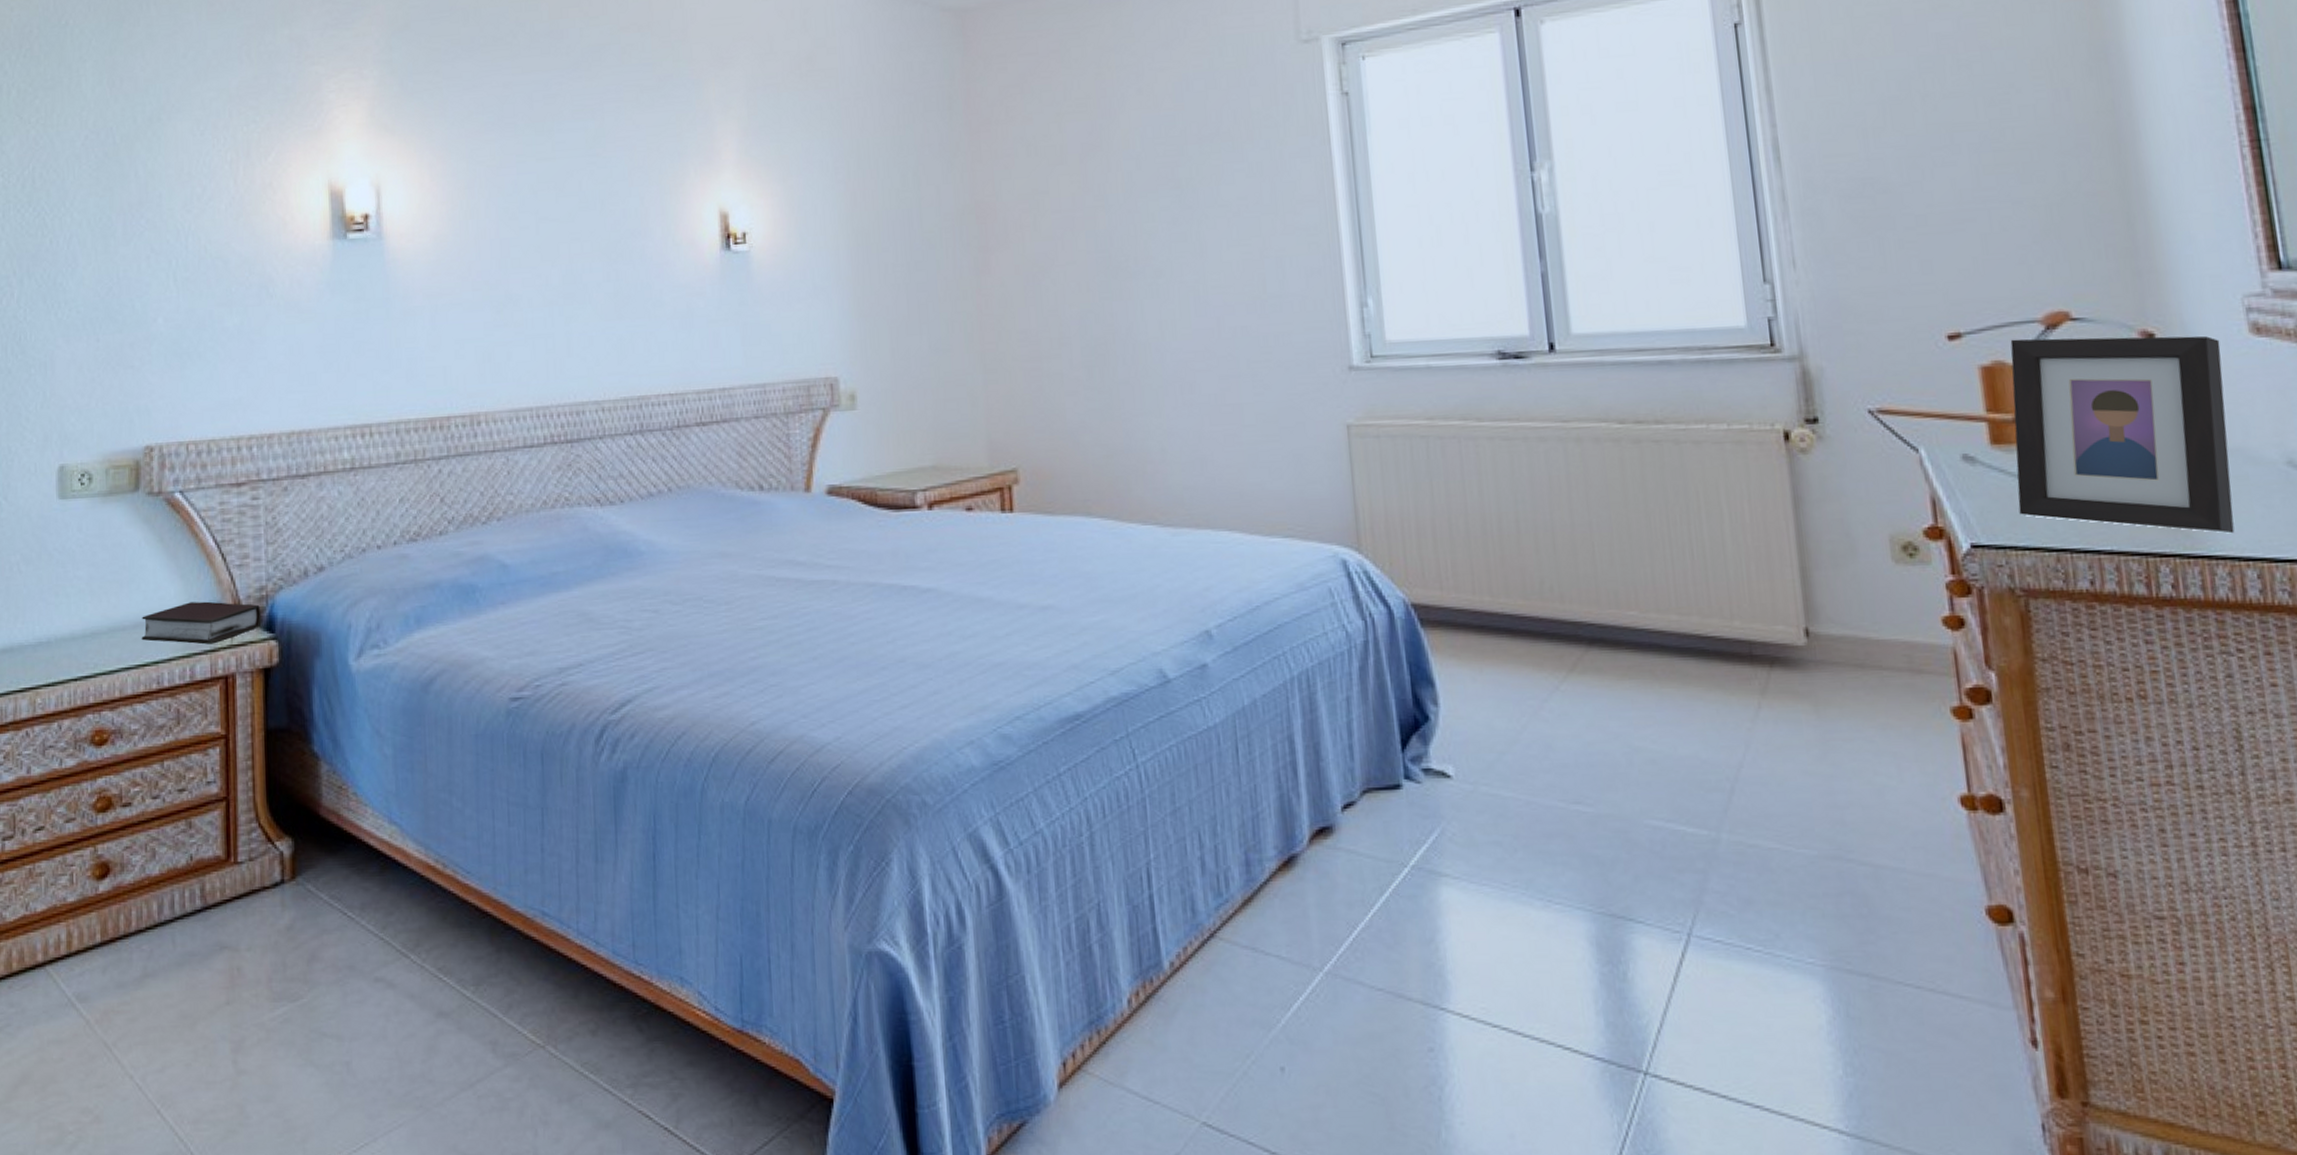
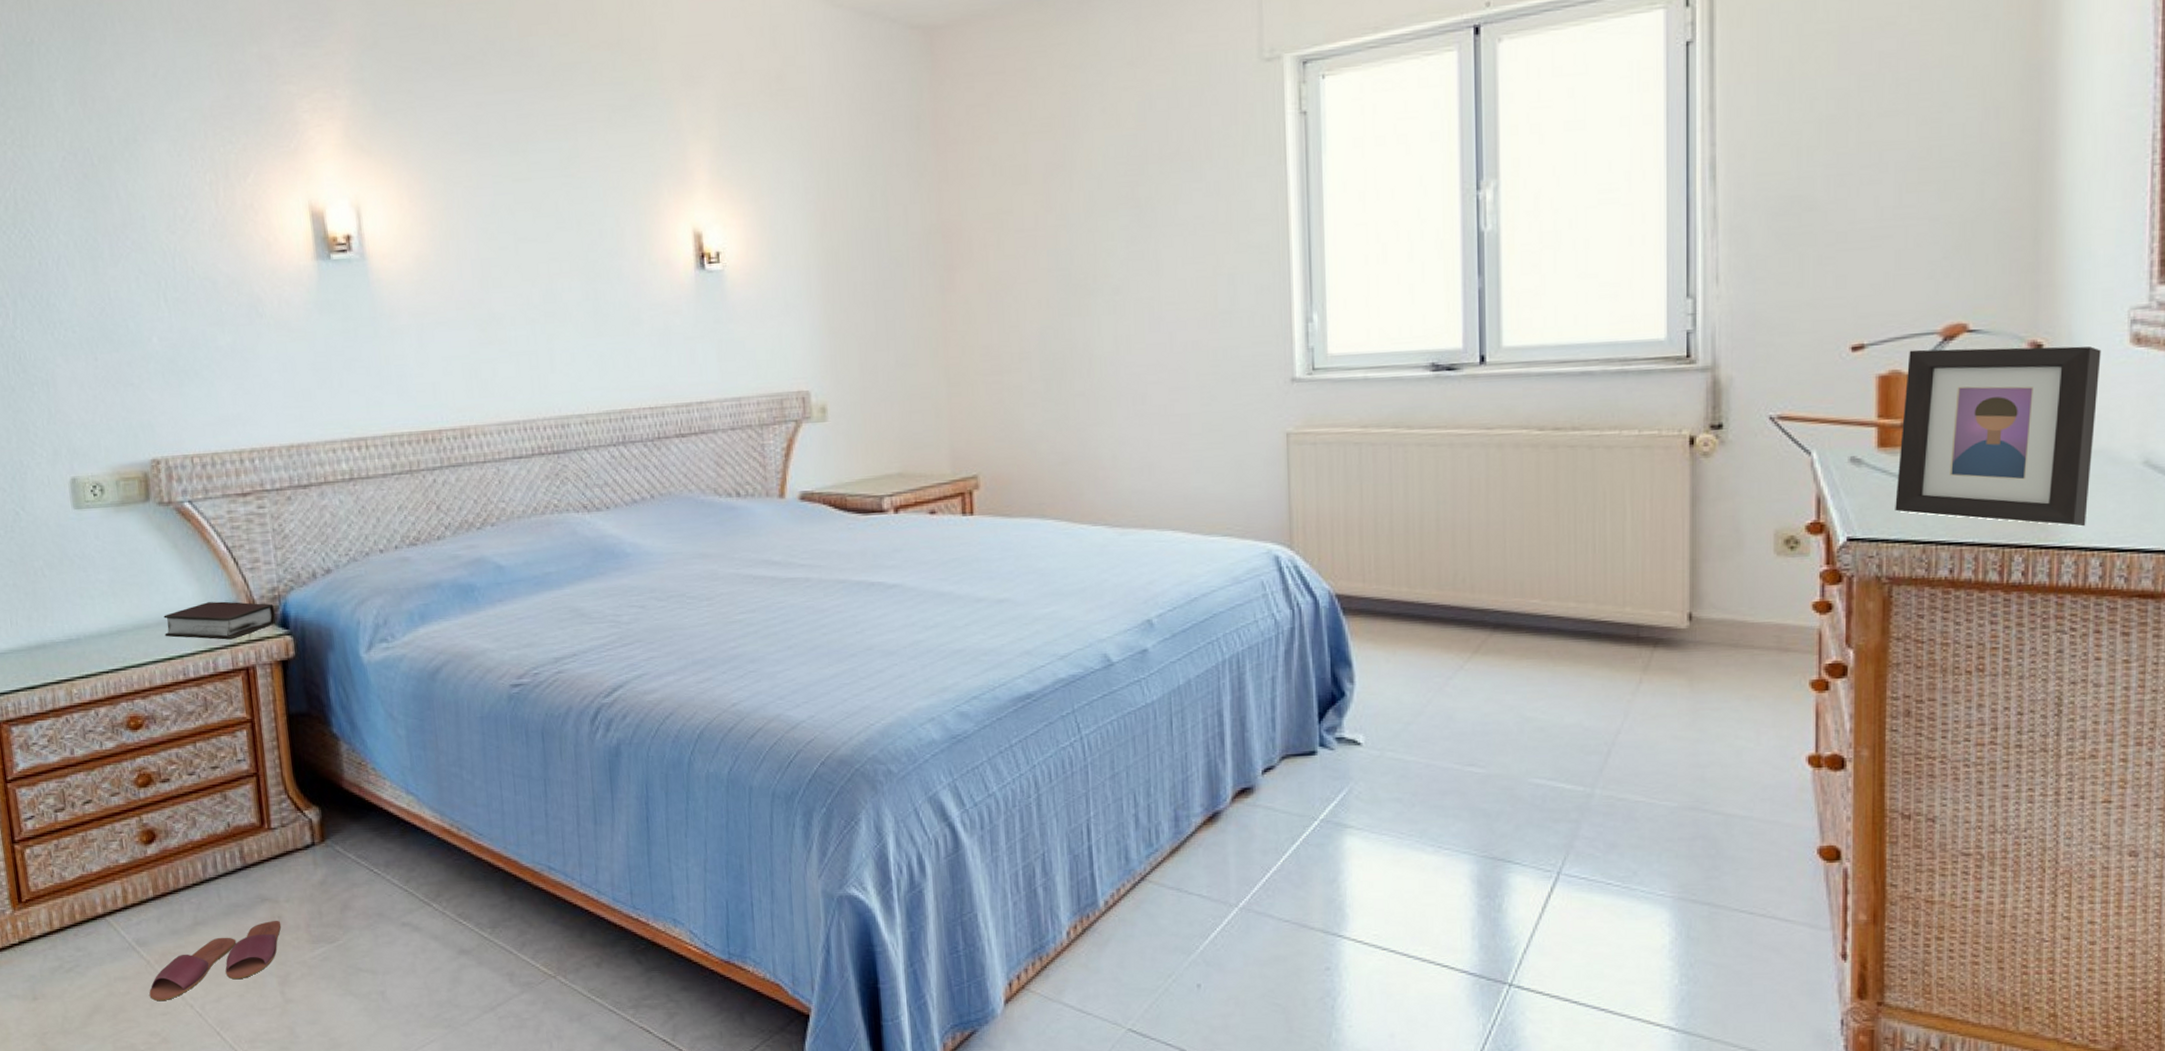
slippers: none [85,973,240,1071] -> present [149,921,282,1002]

